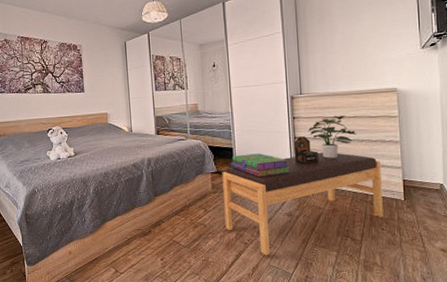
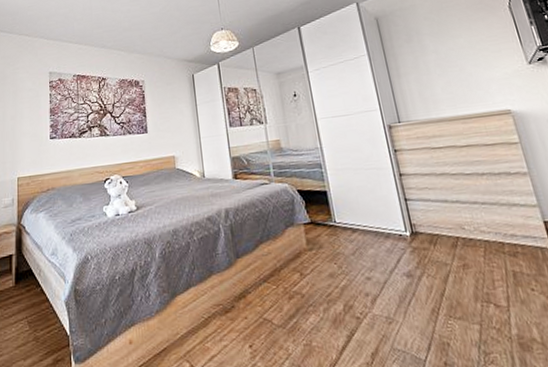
bench: present [222,152,383,256] -> none [317,190,530,335]
stack of books: present [231,153,290,178] -> none [327,196,401,227]
decorative box: present [294,136,319,165] -> none [401,172,435,208]
potted plant: present [307,115,356,159] -> none [414,145,474,199]

